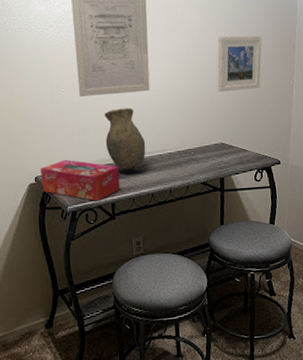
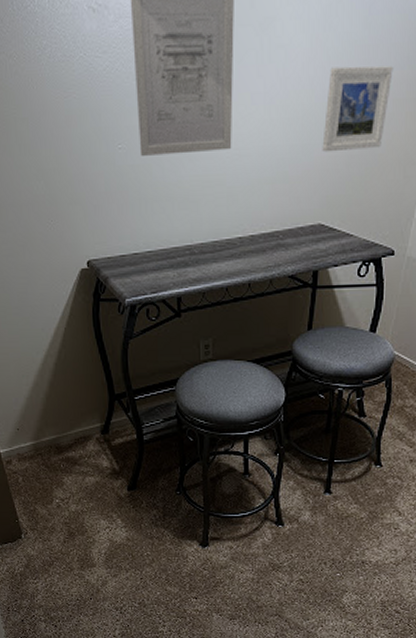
tissue box: present [40,159,121,201] -> none [92,239,188,294]
vase: present [104,108,146,170] -> none [171,173,222,256]

